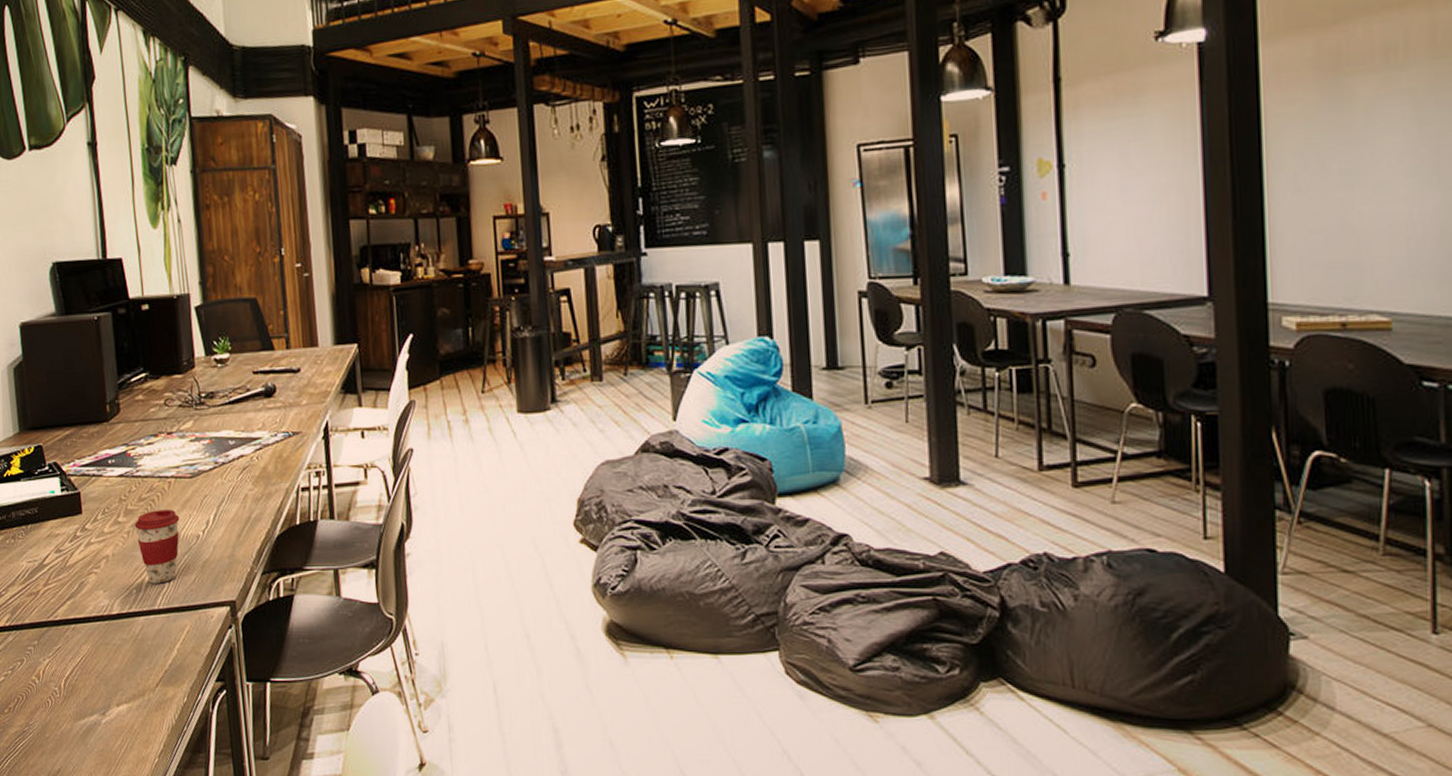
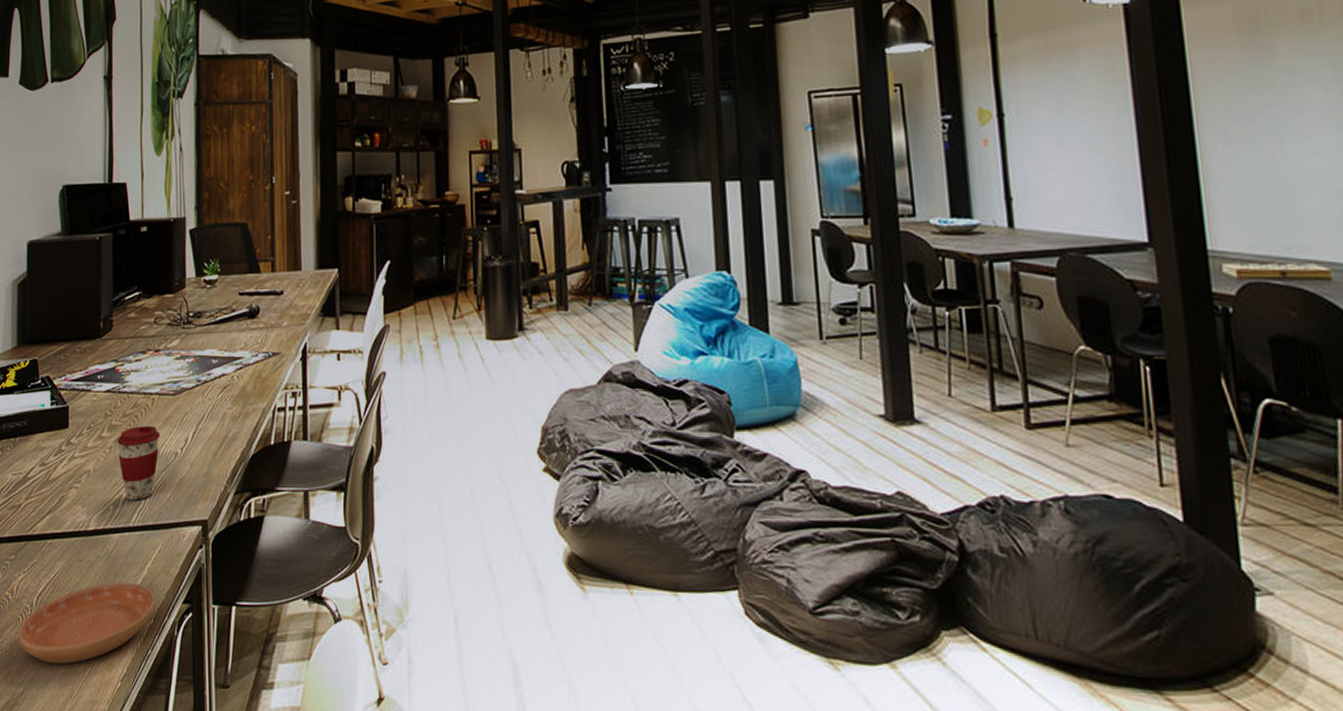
saucer: none [49,663,188,744] -> present [18,582,156,665]

